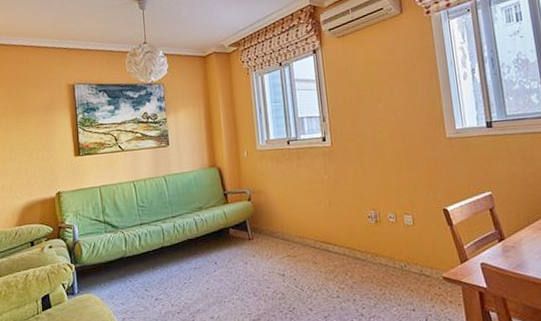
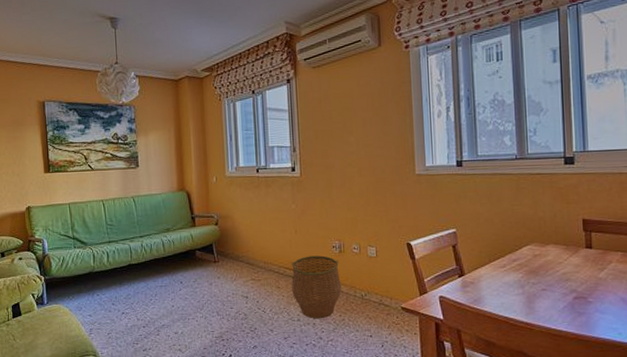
basket: none [326,226,380,295] -> present [291,255,342,319]

